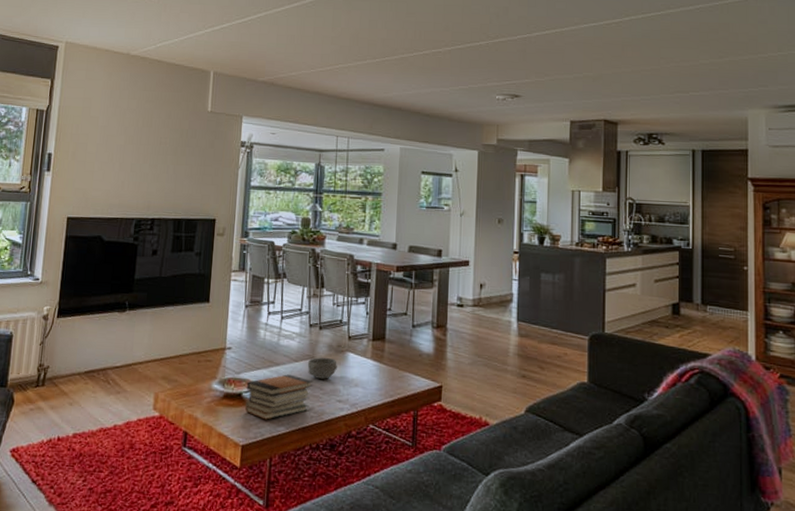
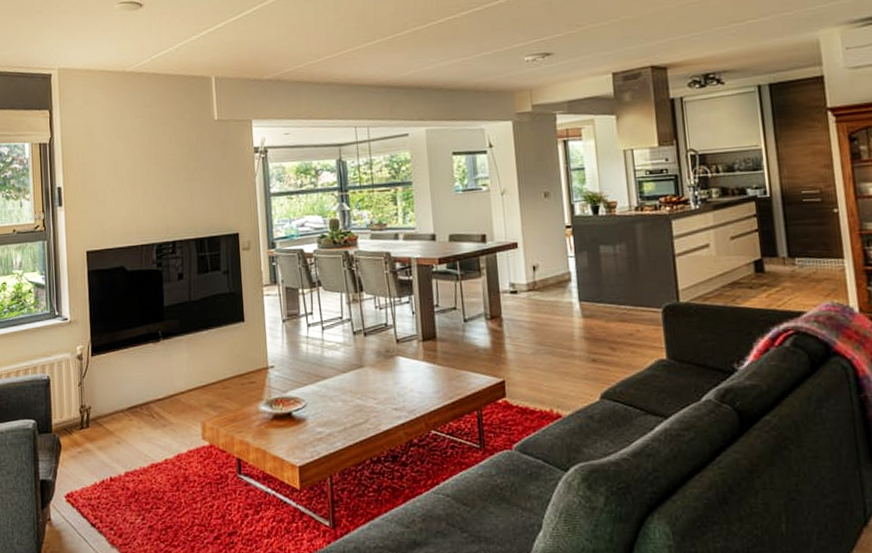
book stack: present [245,374,313,420] -> none [295,387,366,437]
bowl: present [308,357,337,379] -> none [357,364,389,388]

